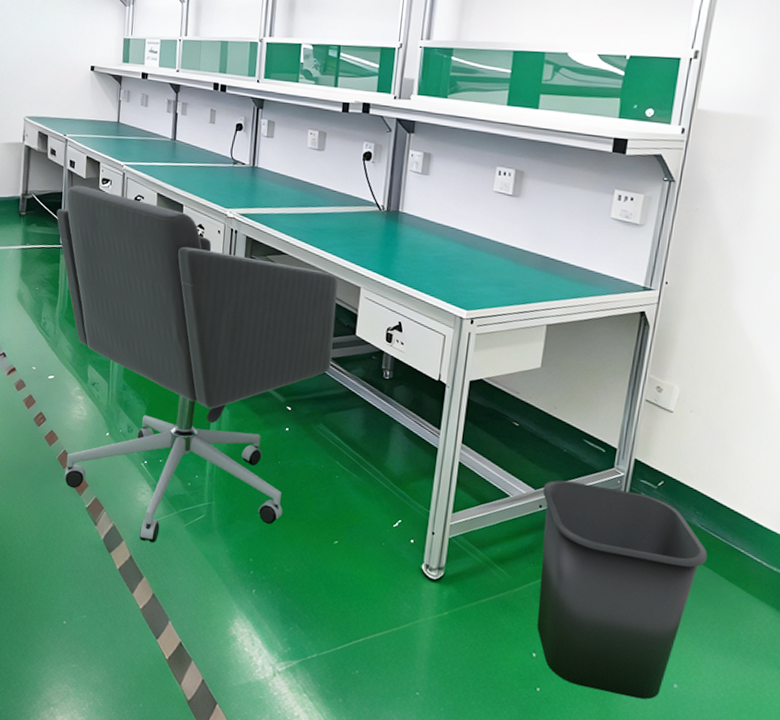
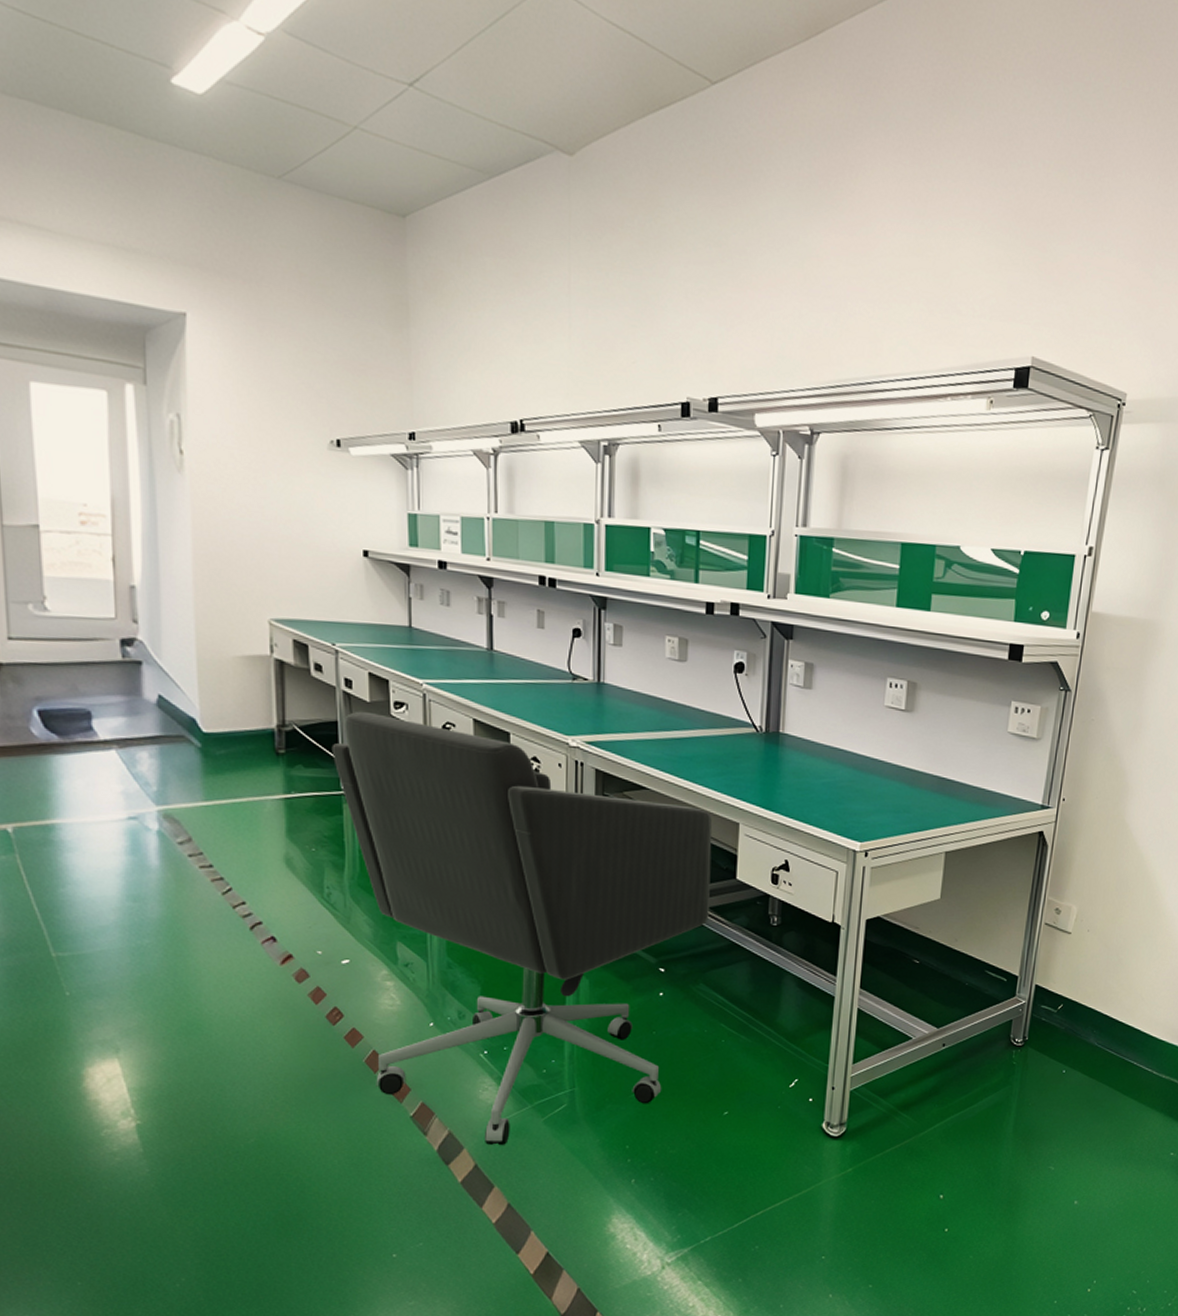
waste bin: present [537,480,708,700] -> none [943,1015,1104,1221]

